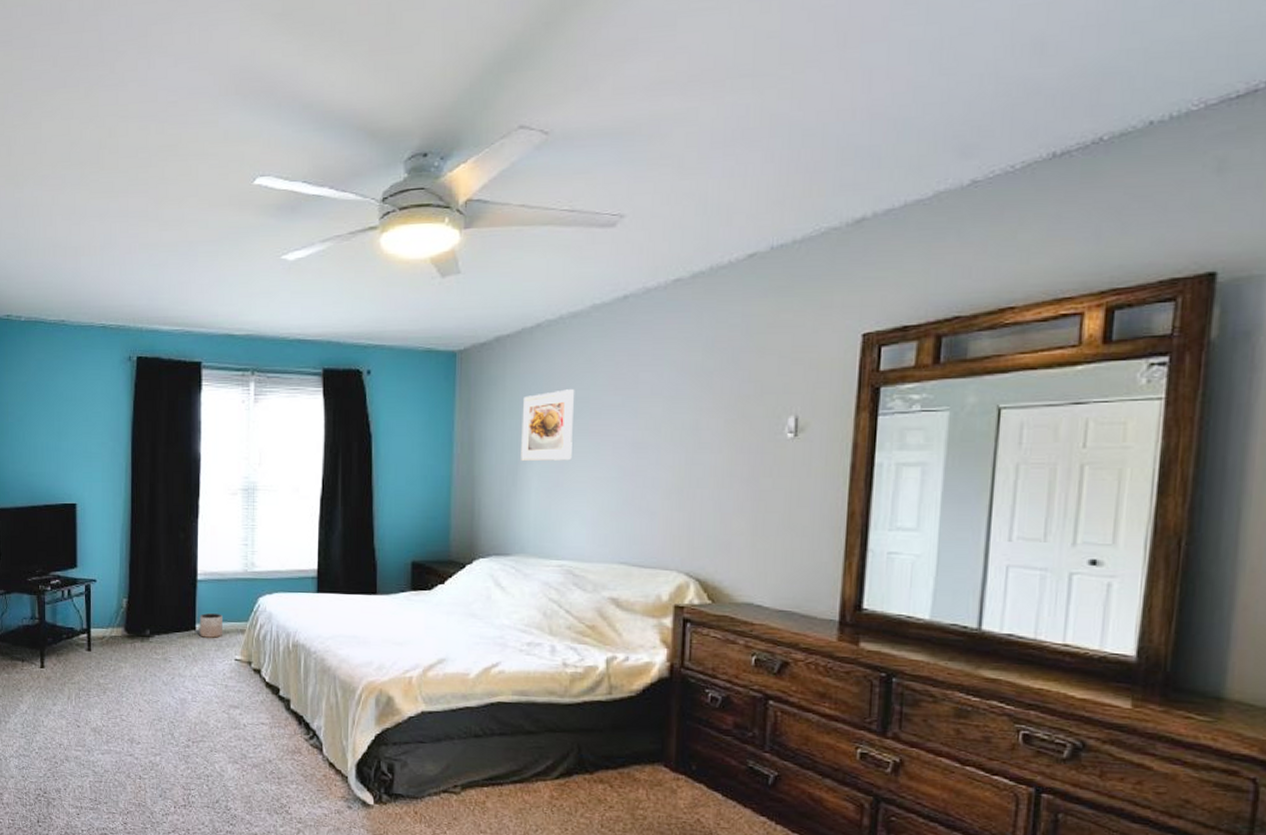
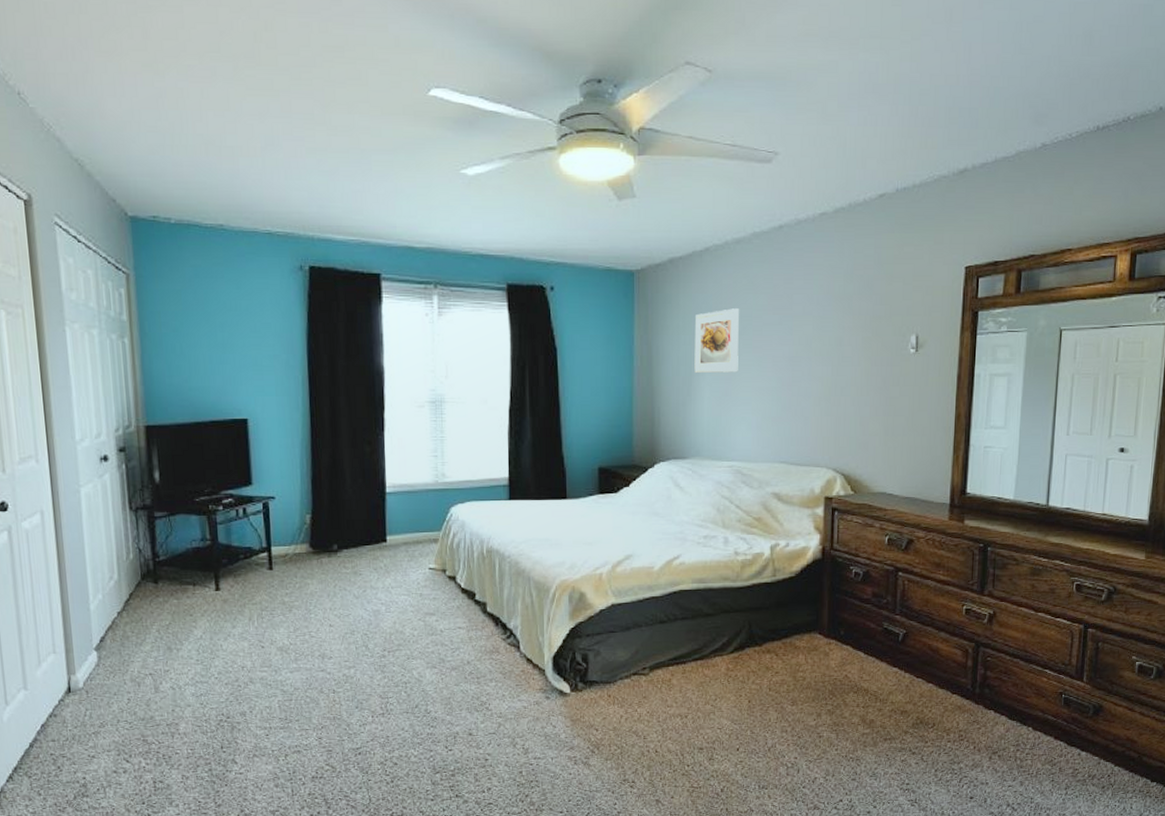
planter: present [199,613,222,638] -> none [390,525,415,549]

